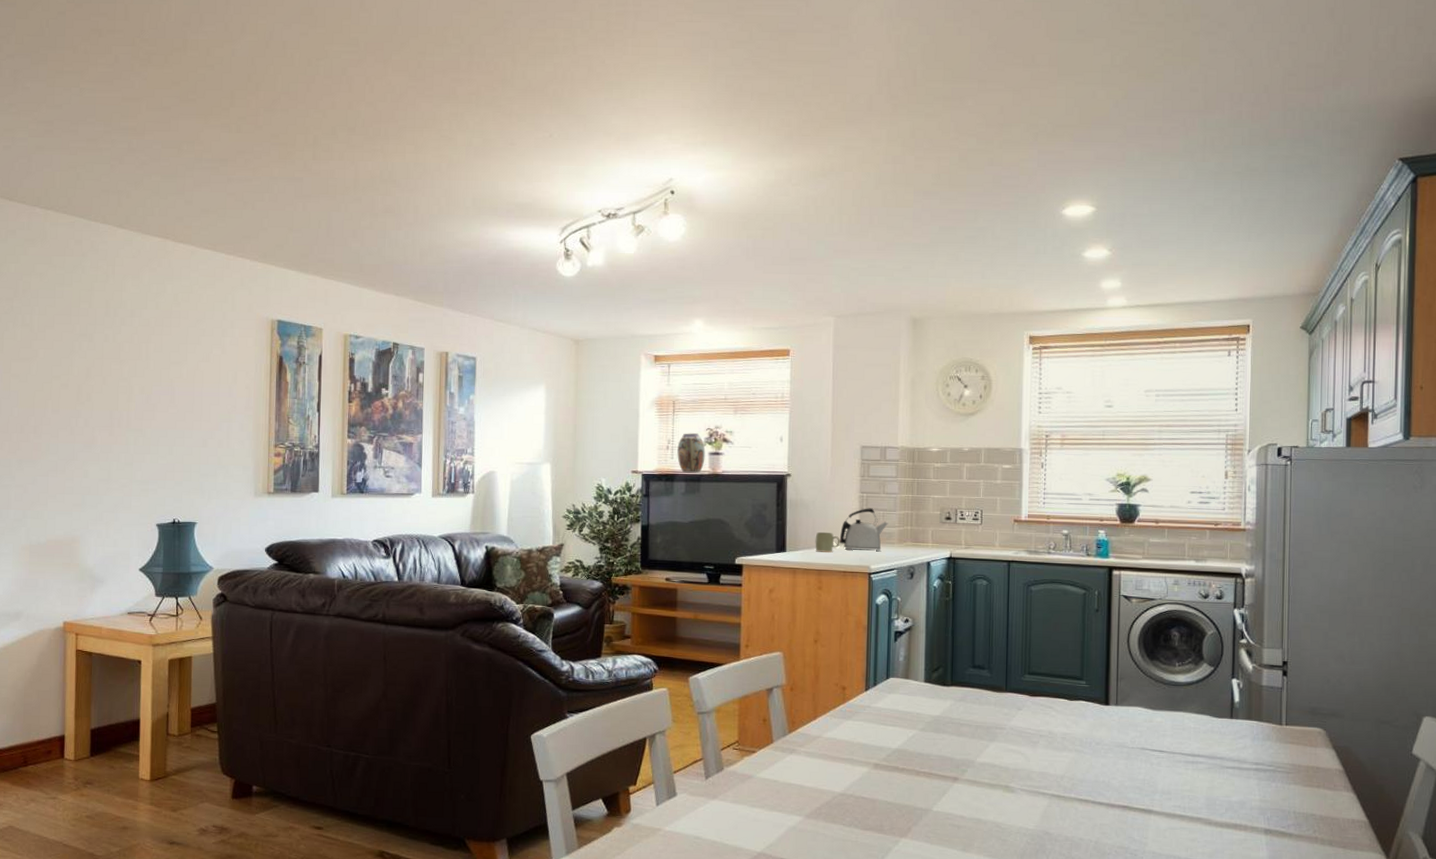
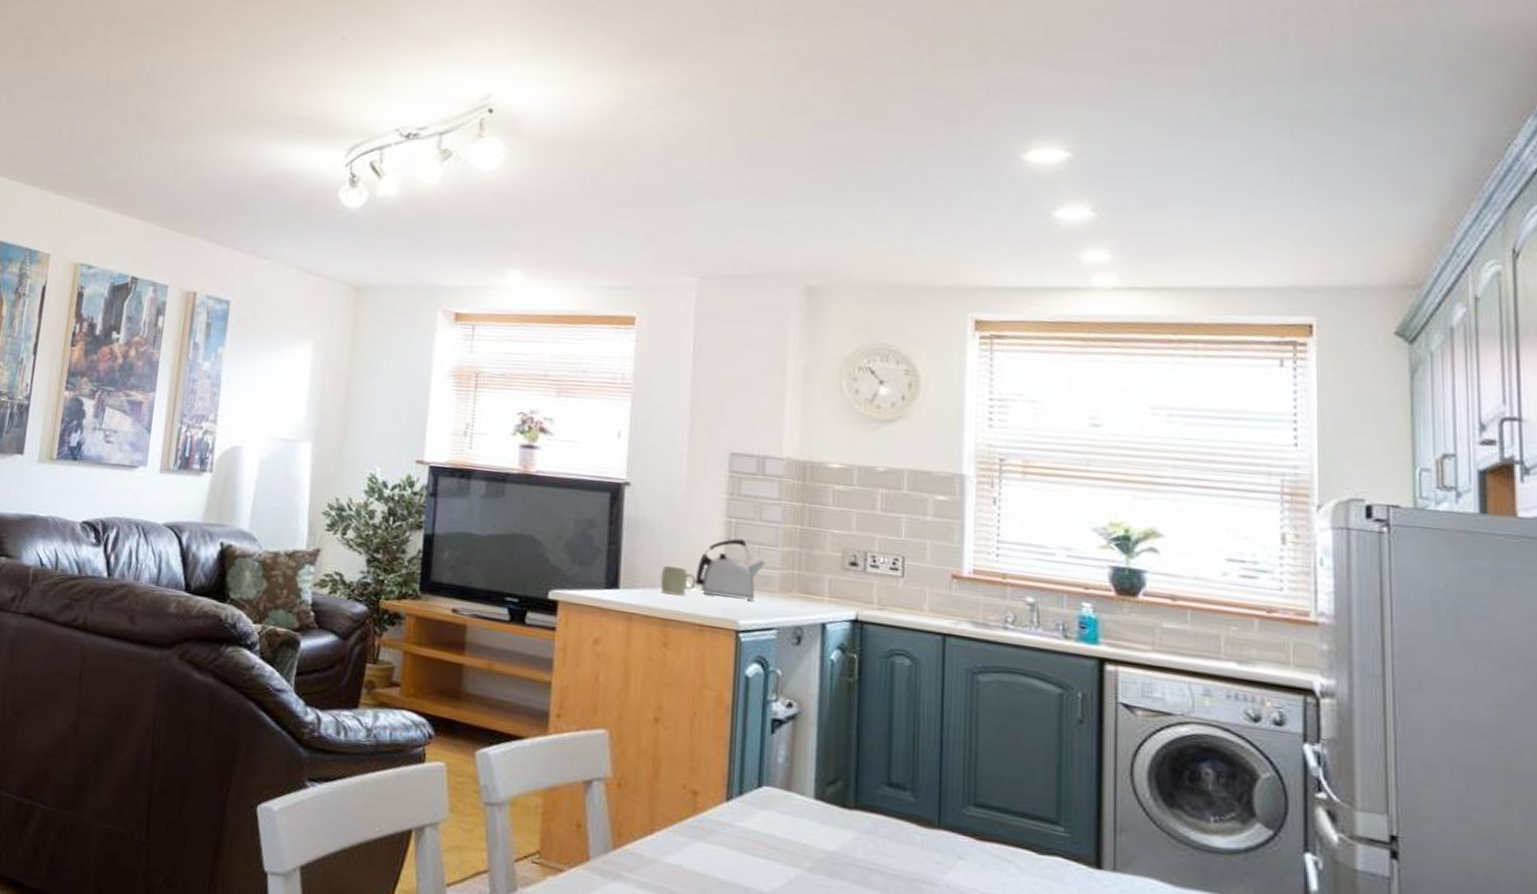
vase: present [677,433,706,473] -> none [477,416,516,471]

